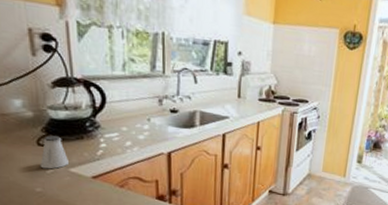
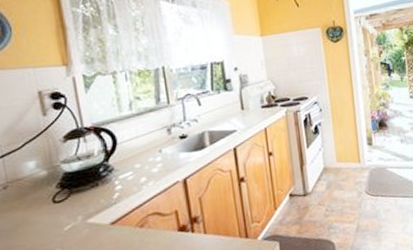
saltshaker: present [40,135,68,169] -> none [56,189,86,227]

